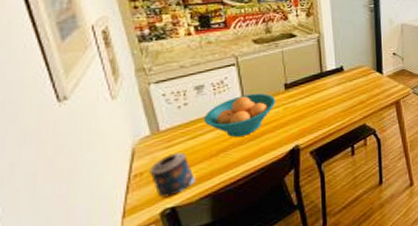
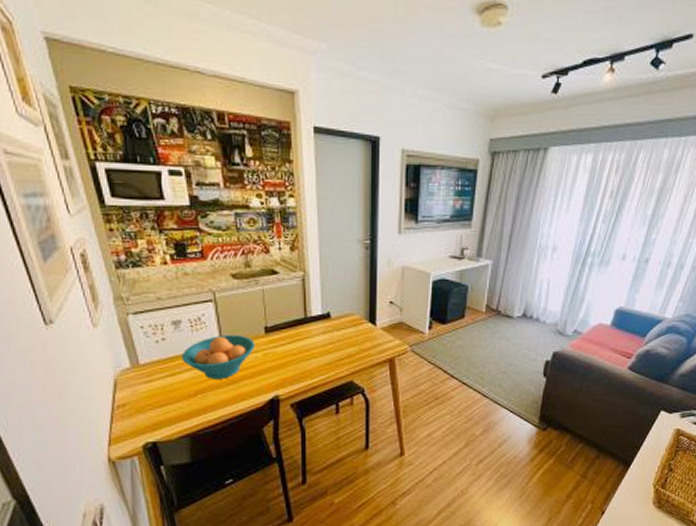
candle: present [149,152,197,198] -> none [131,388,176,432]

